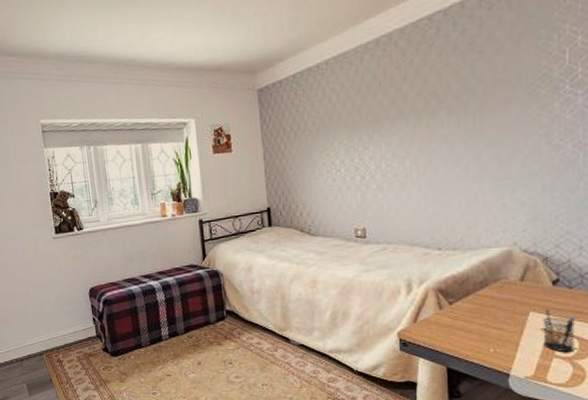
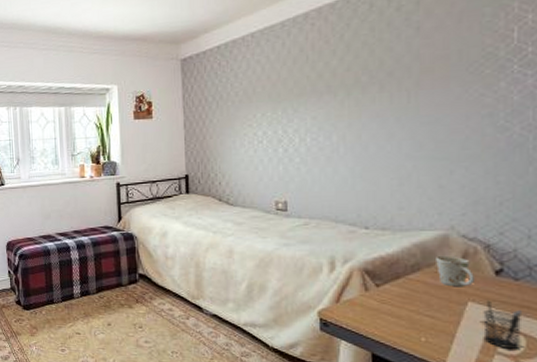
mug: none [501,270,536,299] -> present [436,255,476,287]

